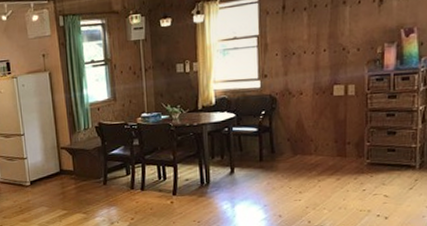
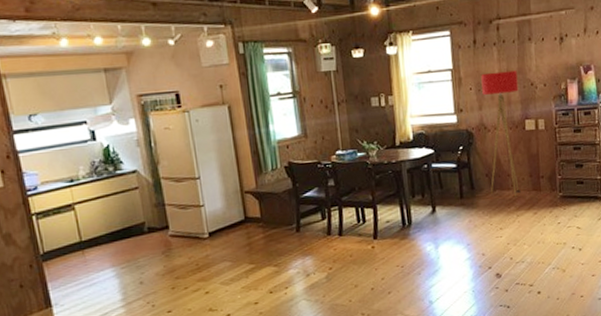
floor lamp: none [288,35,328,162] -> present [481,70,521,197]

